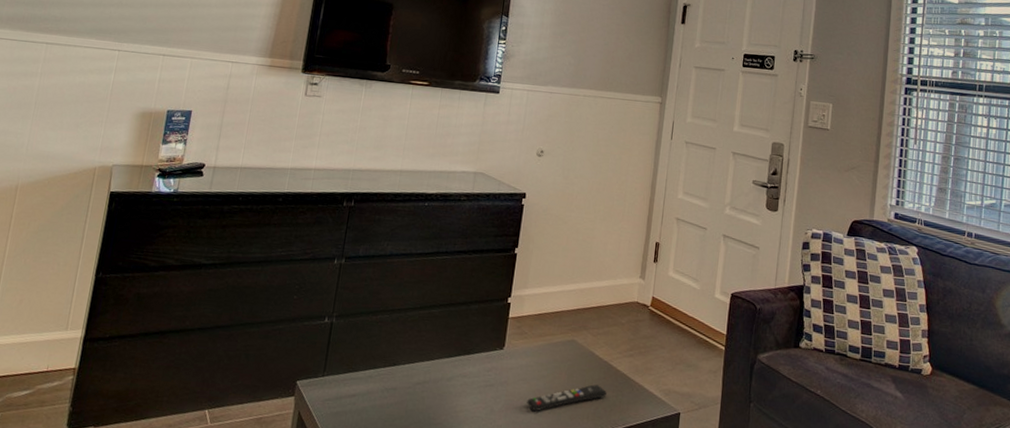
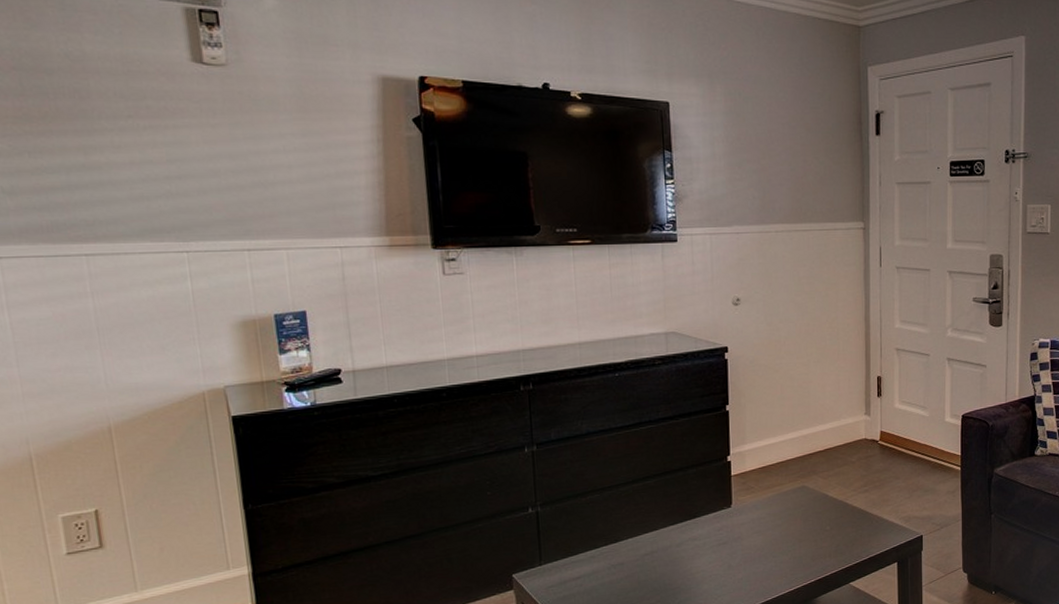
remote control: present [526,384,607,412] -> none [764,524,846,560]

